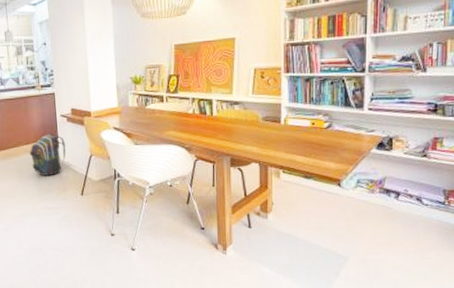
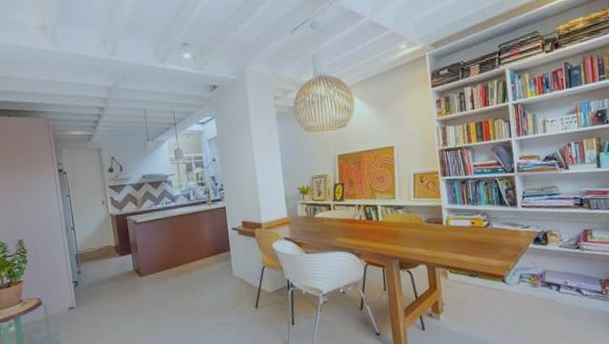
backpack: present [29,134,66,177] -> none [202,247,239,291]

